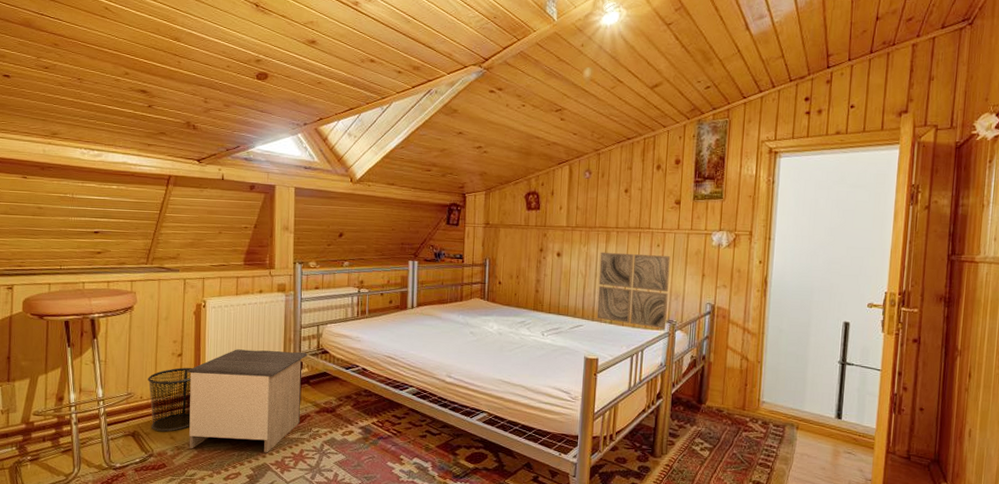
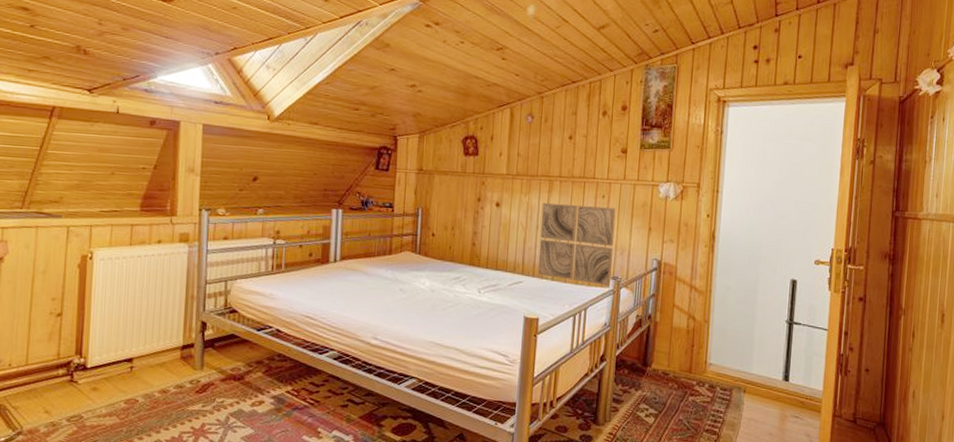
waste bin: present [148,367,192,432] -> none [18,329,74,405]
nightstand: present [186,349,307,453] -> none [67,308,213,428]

